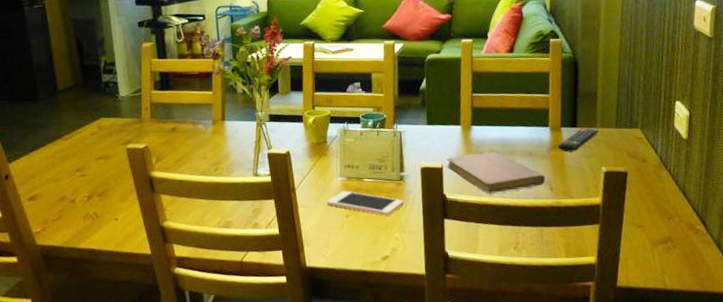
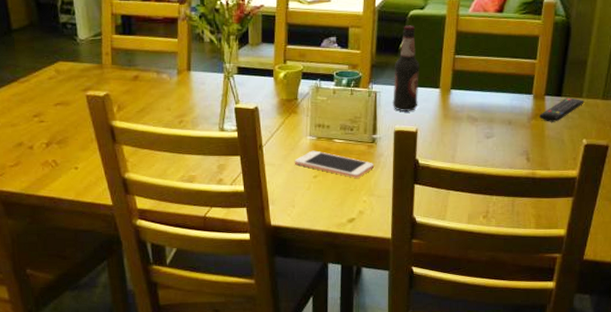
bottle: none [417,68,442,149] -> present [393,25,420,111]
notebook: present [447,152,546,194] -> none [422,118,523,161]

